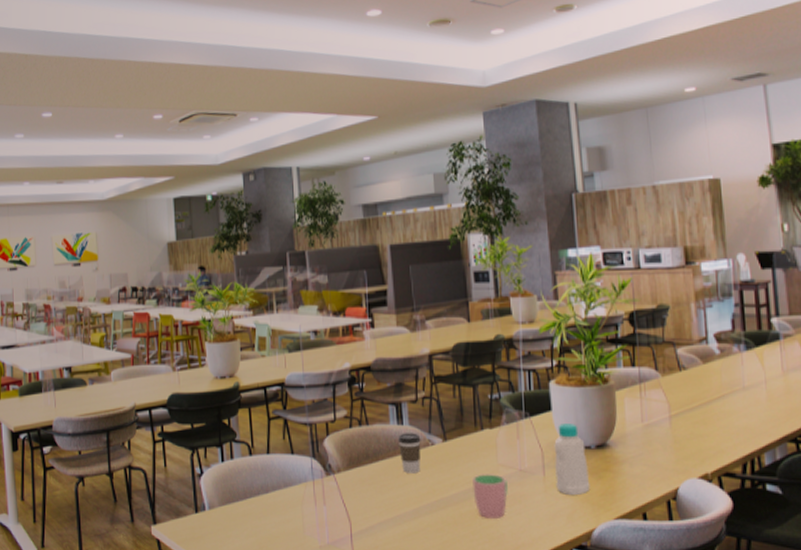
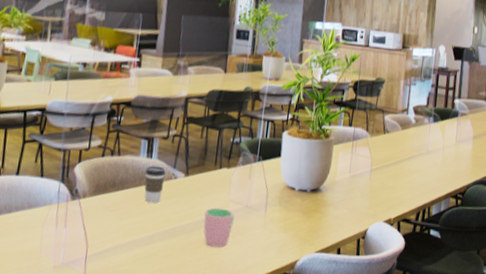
bottle: present [554,424,591,496] -> none [273,169,303,231]

